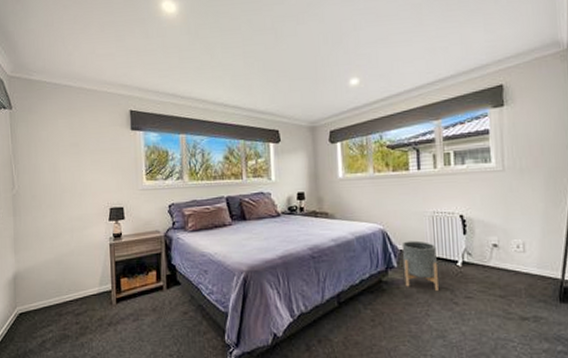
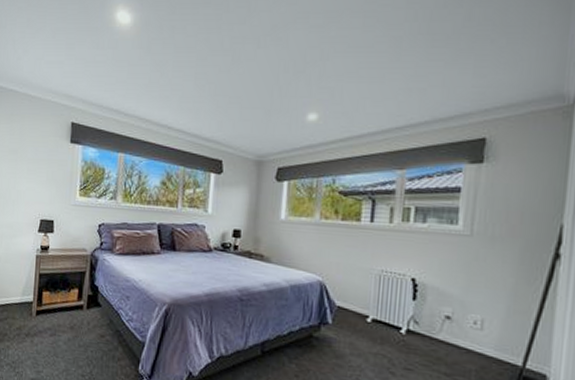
planter: present [401,240,439,292] -> none [338,297,379,358]

